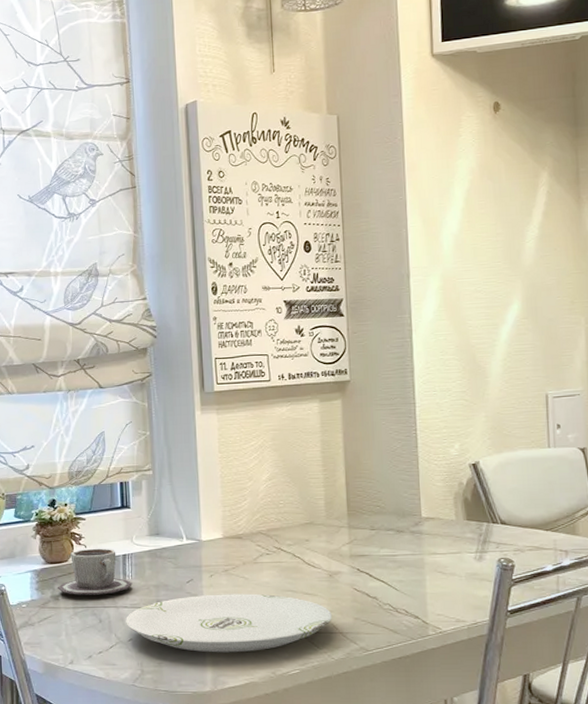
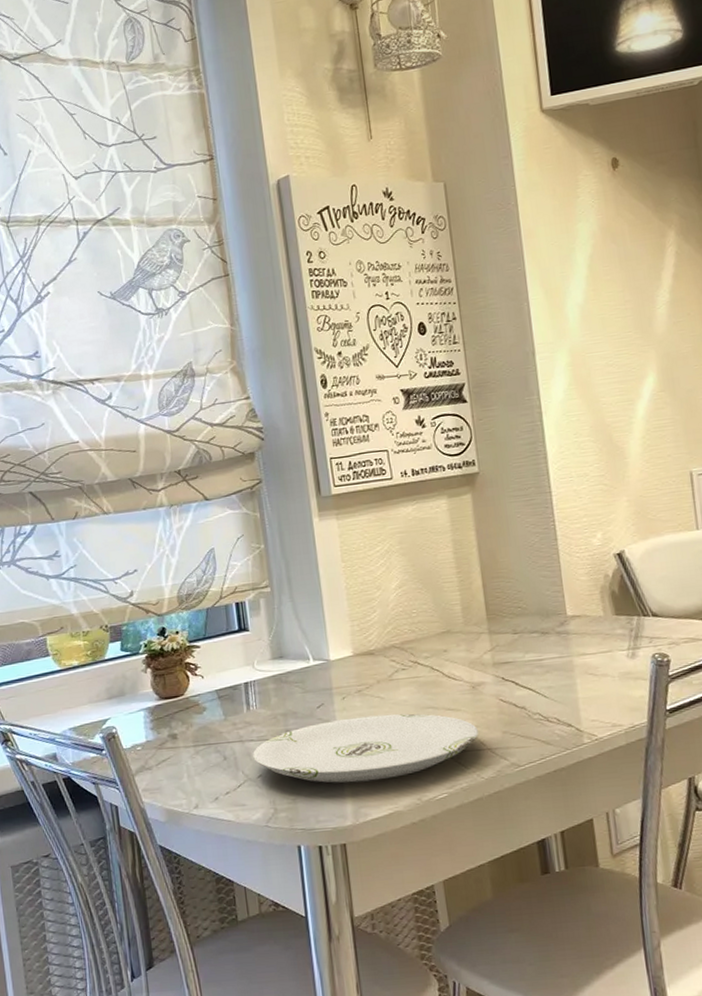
cup: present [57,548,132,595] -> none [174,677,258,732]

